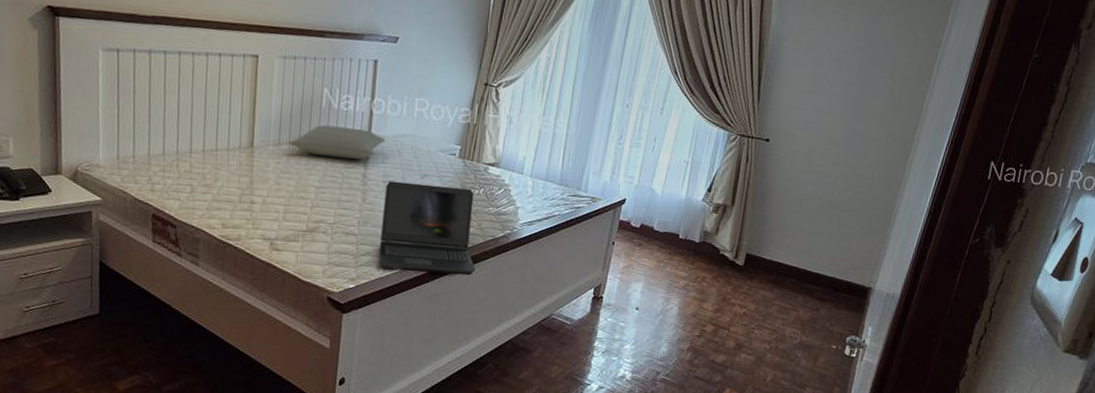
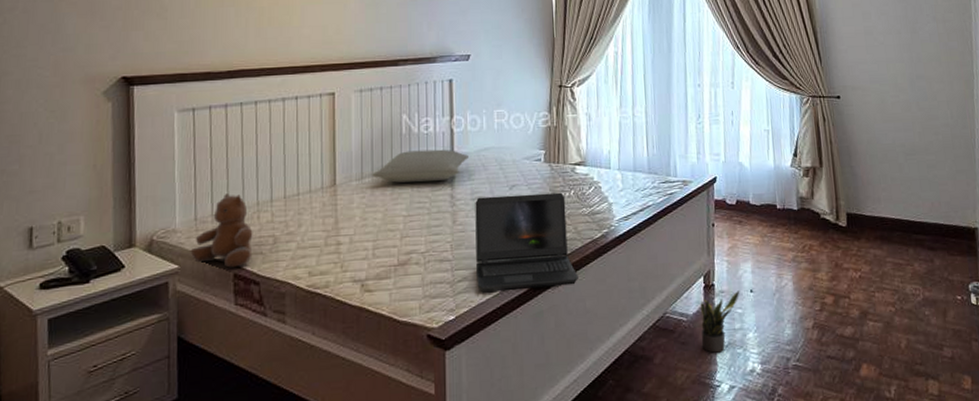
teddy bear: none [112,138,172,209] -> present [190,194,253,268]
potted plant: none [580,306,626,357] -> present [700,291,740,353]

